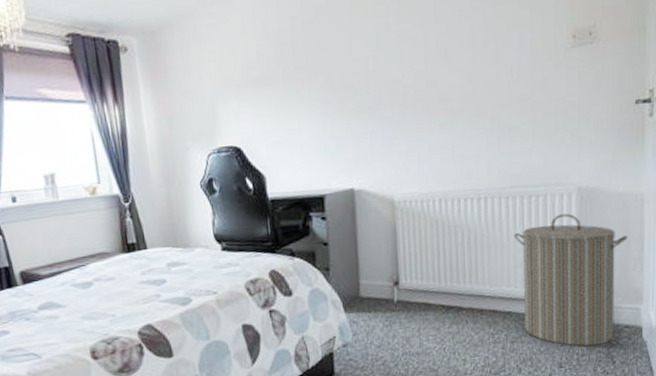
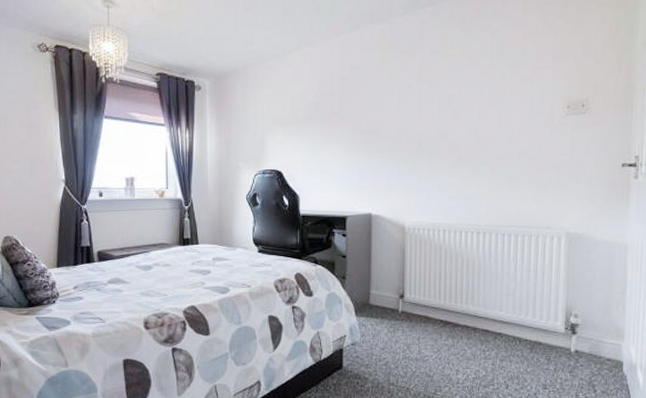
laundry hamper: present [514,213,628,347] -> none [507,253,612,373]

